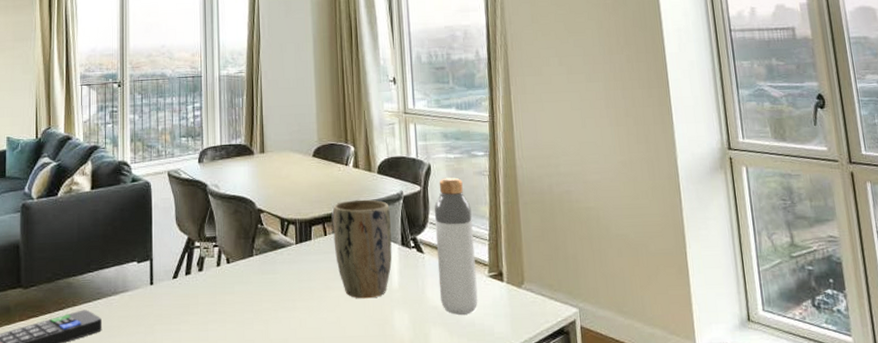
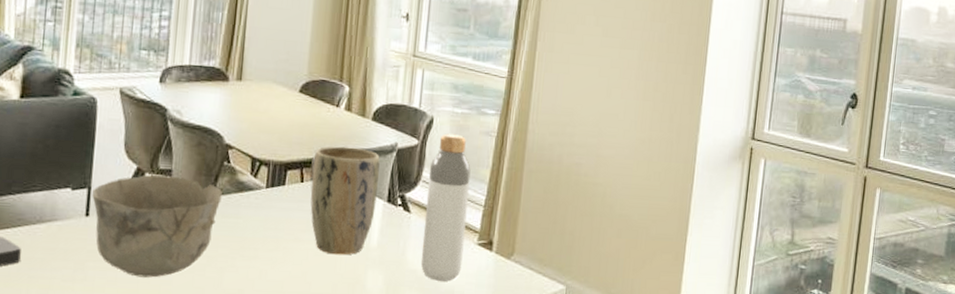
bowl: none [154,242,260,335] -> present [92,174,222,278]

